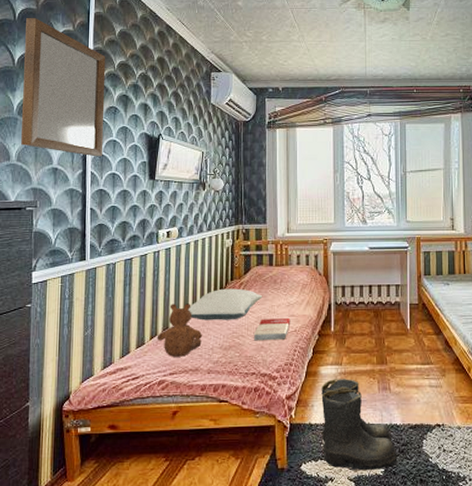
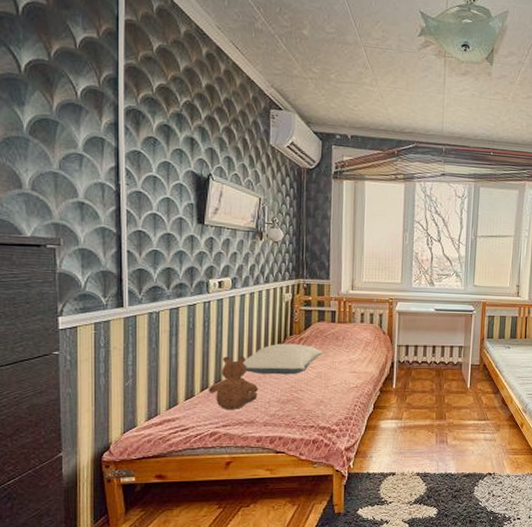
home mirror: present [21,18,106,157] -> none [33,14,141,194]
book: present [254,317,291,341] -> none [314,374,352,396]
boots: present [321,379,398,471] -> none [378,432,451,514]

